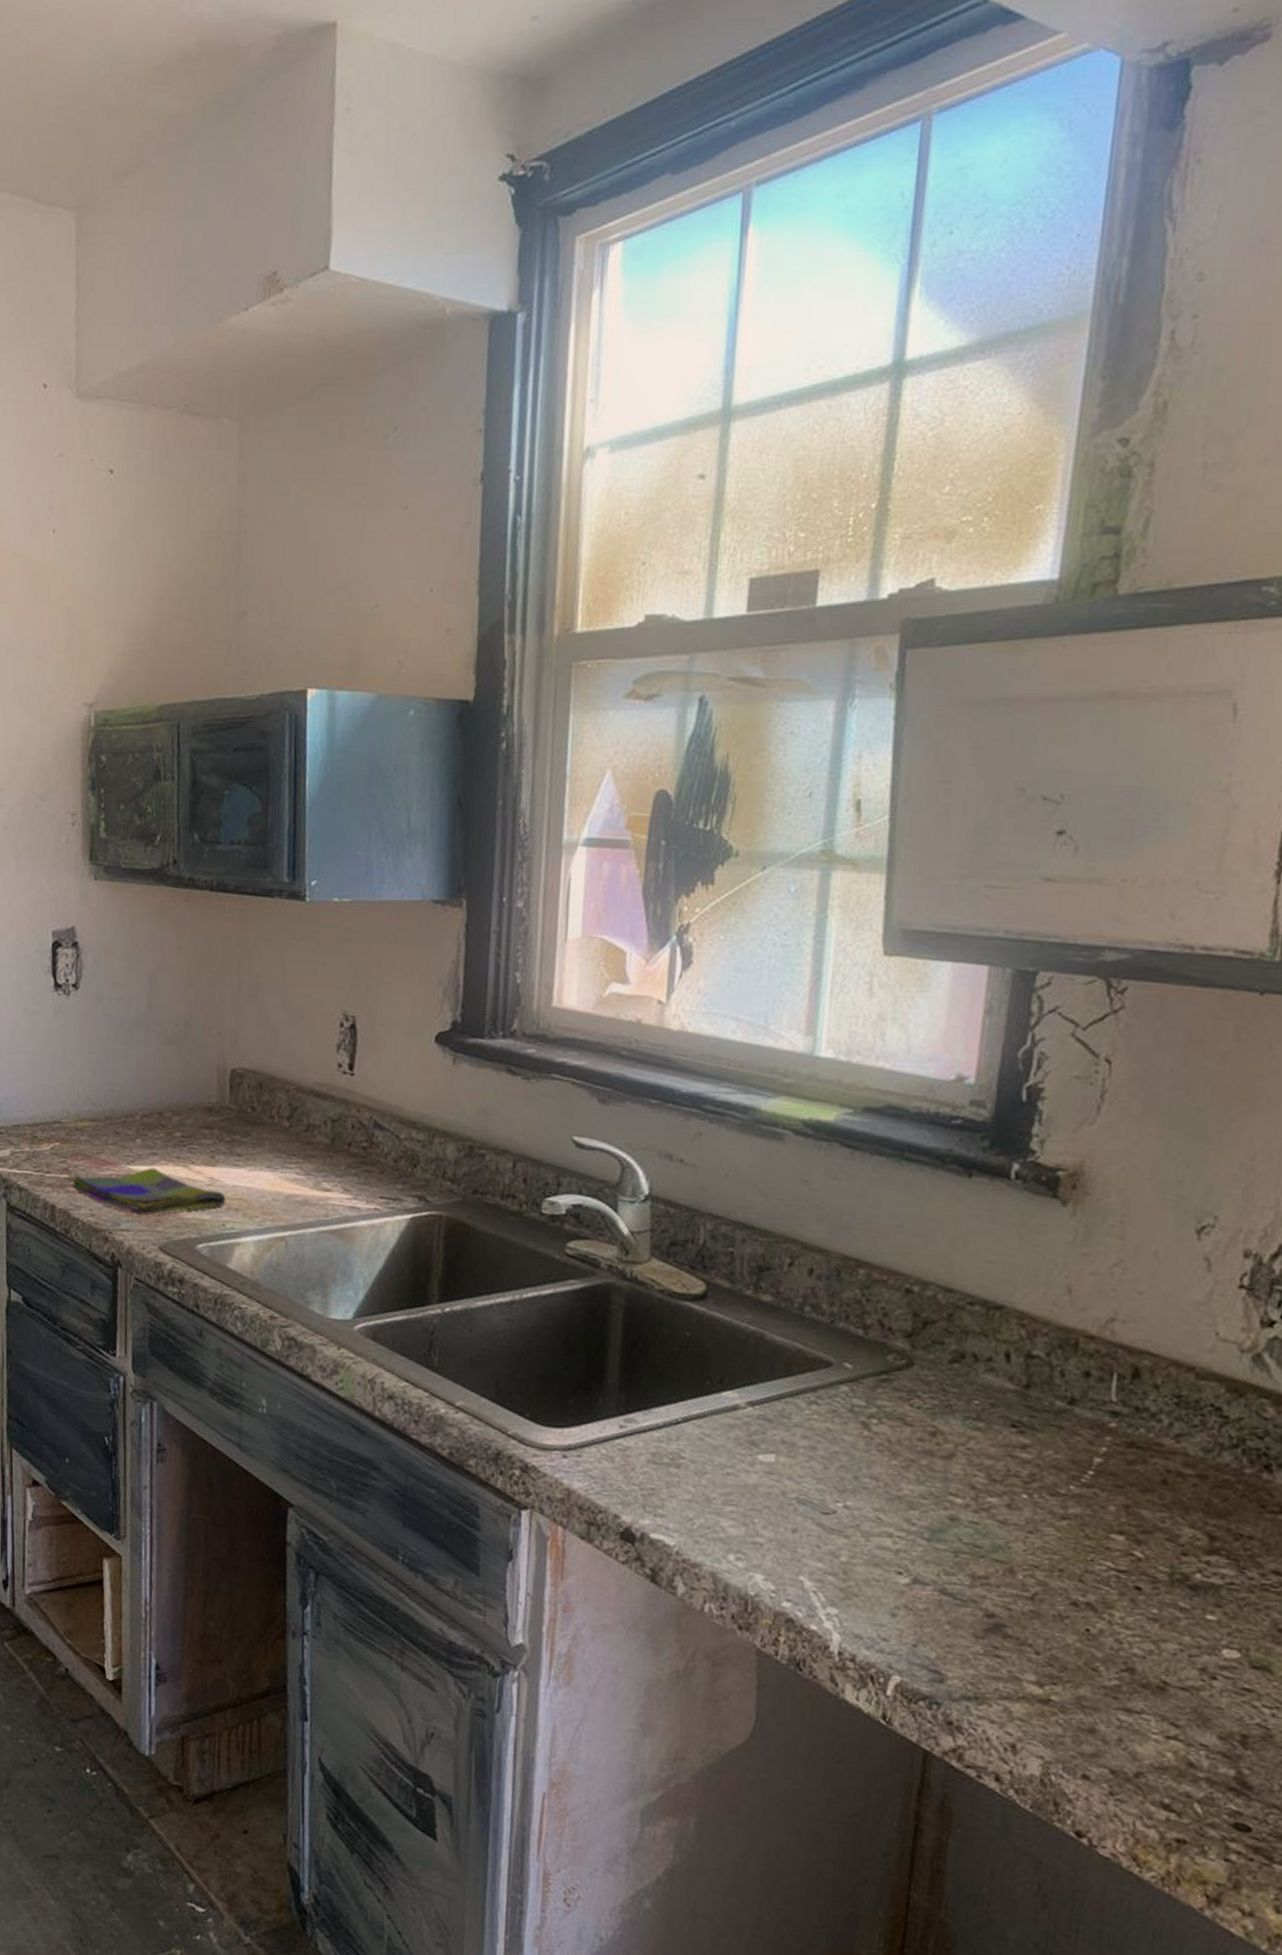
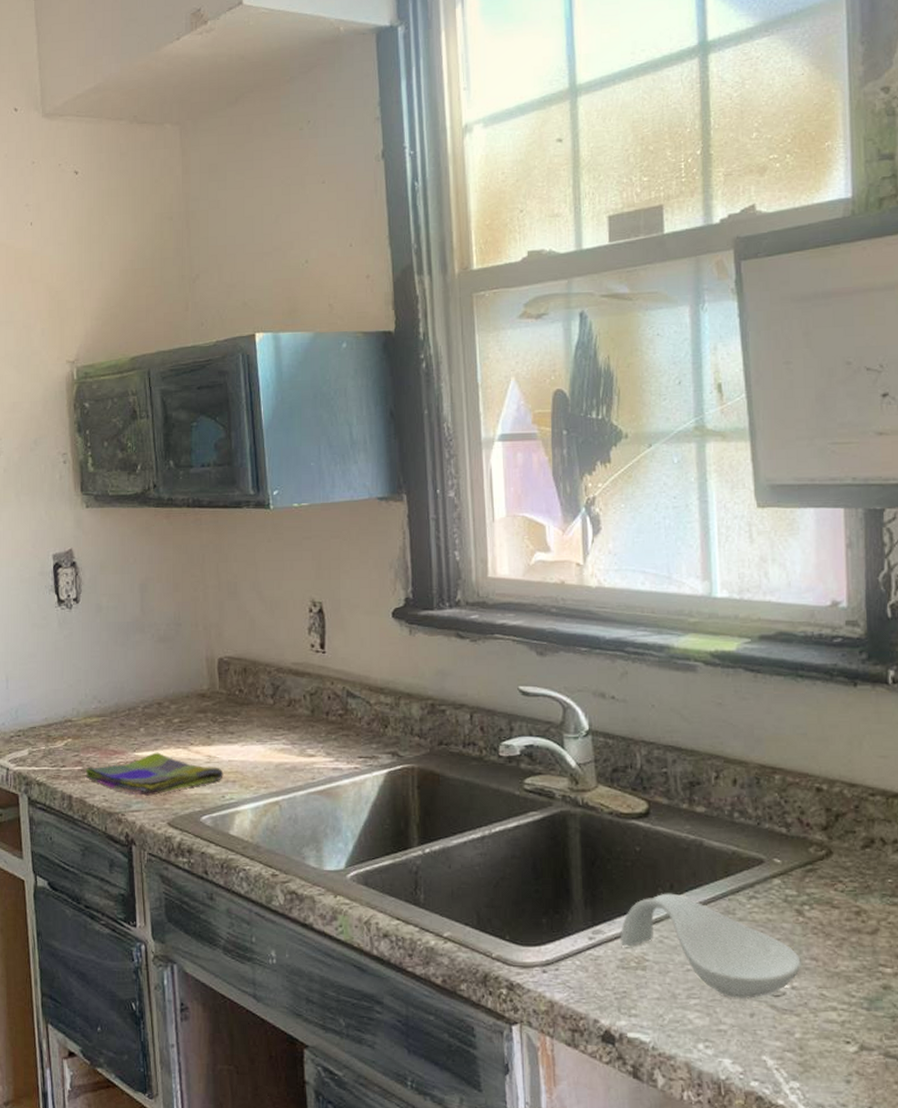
spoon rest: none [654,1386,861,1514] -> present [620,893,802,999]

